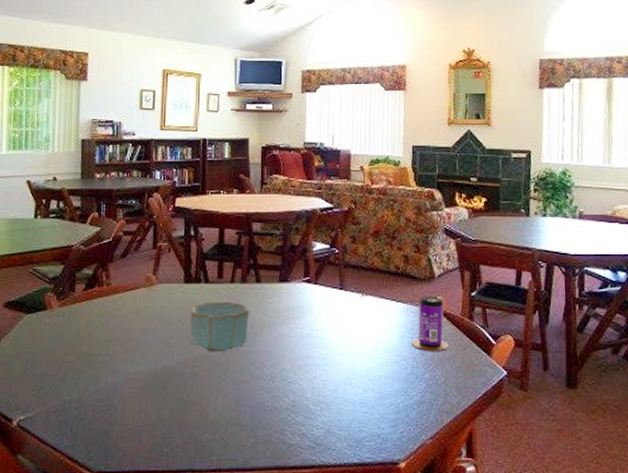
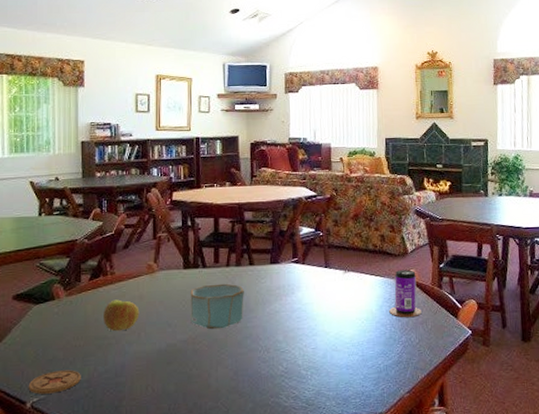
coaster: none [15,387,71,412] -> present [28,370,81,394]
apple: none [97,313,136,348] -> present [104,299,140,332]

